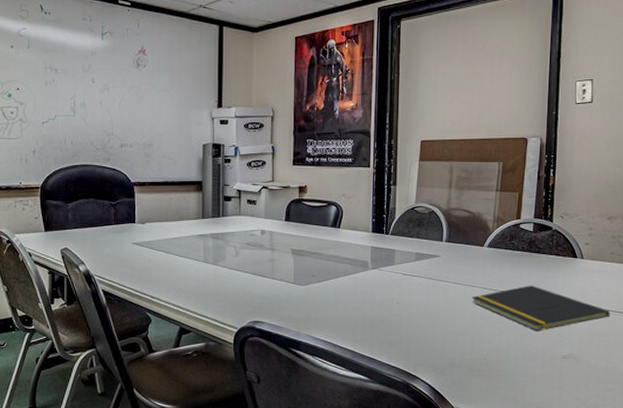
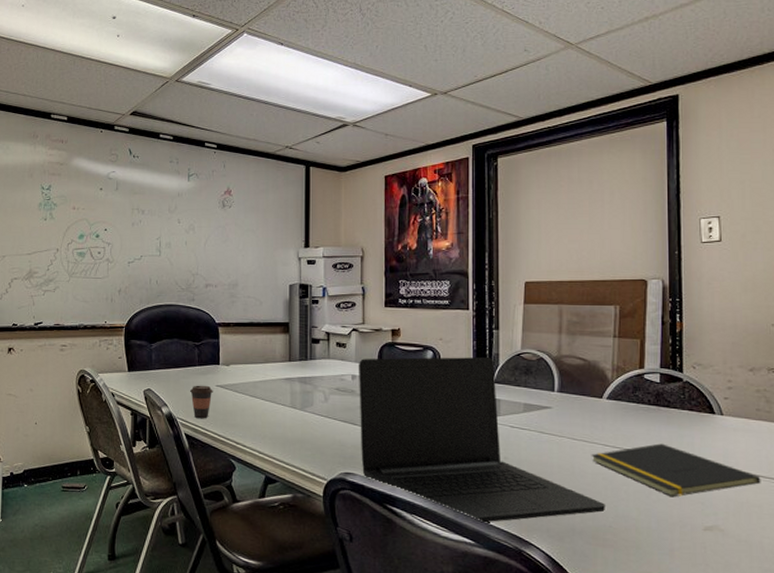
coffee cup: none [107,243,129,276] -> present [190,385,213,419]
laptop: none [267,211,482,361] -> present [358,356,606,523]

